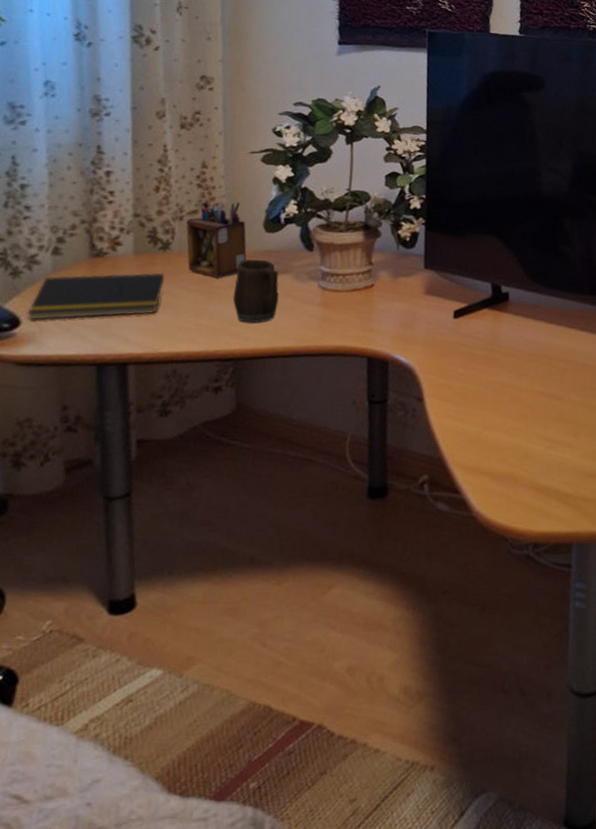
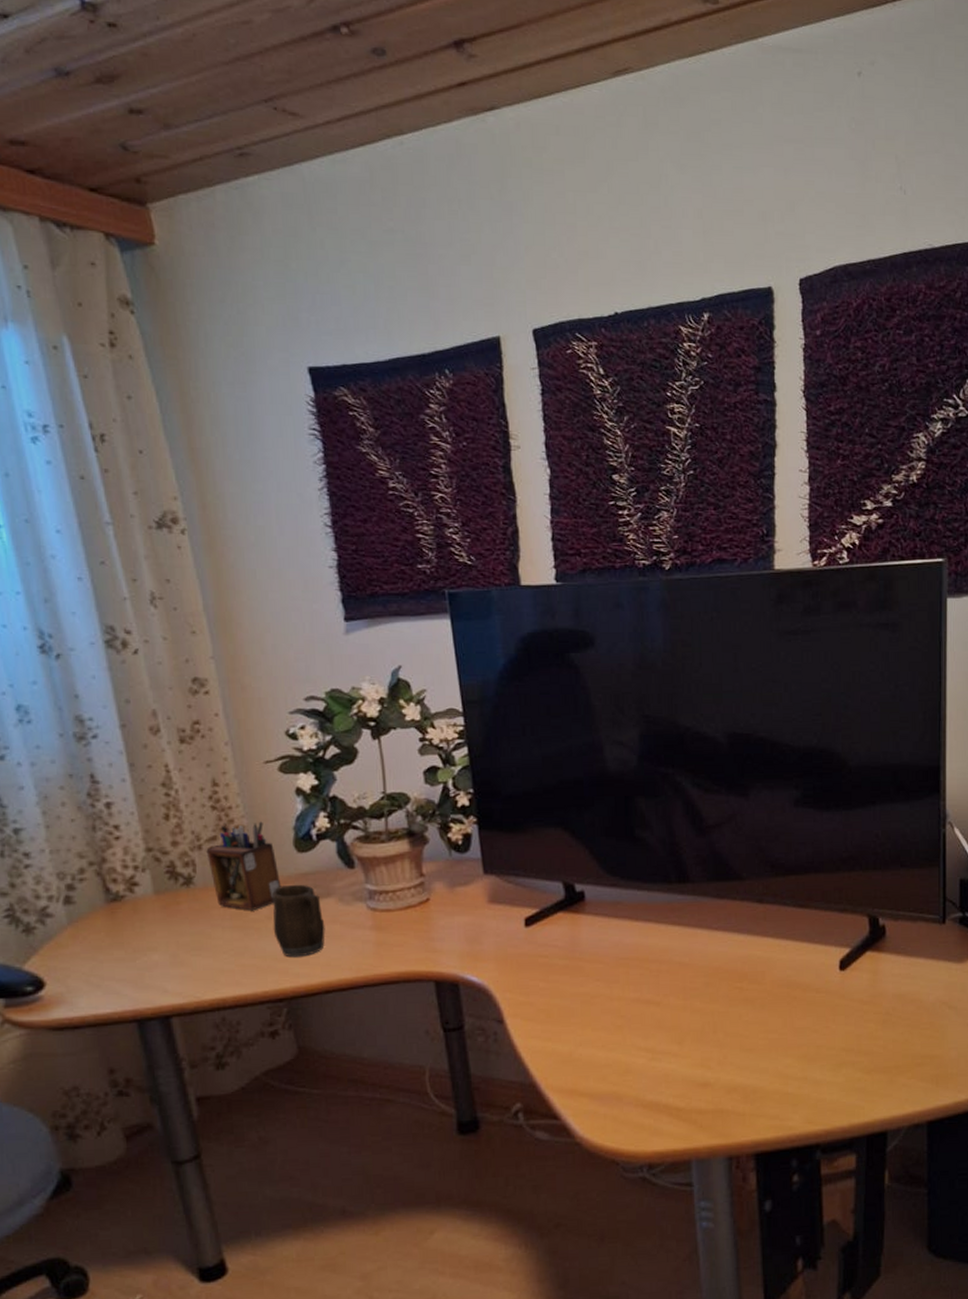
notepad: present [27,272,165,320] -> none [50,912,194,980]

